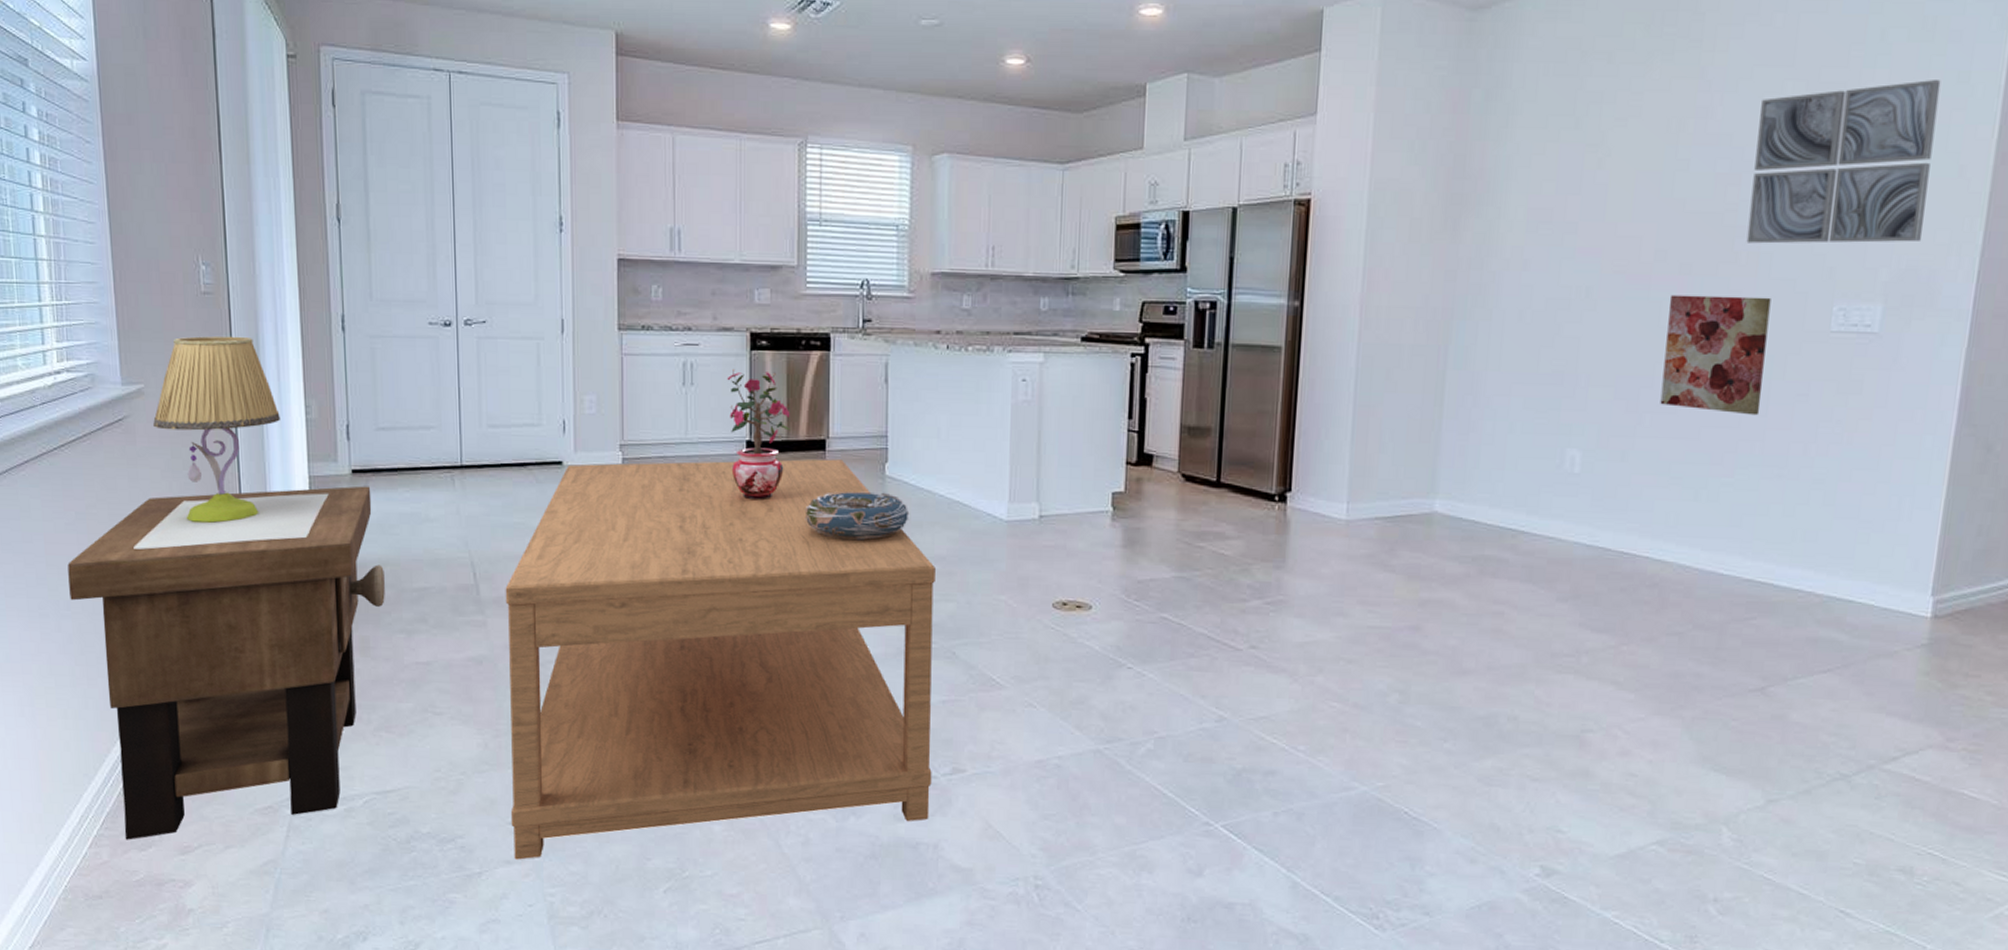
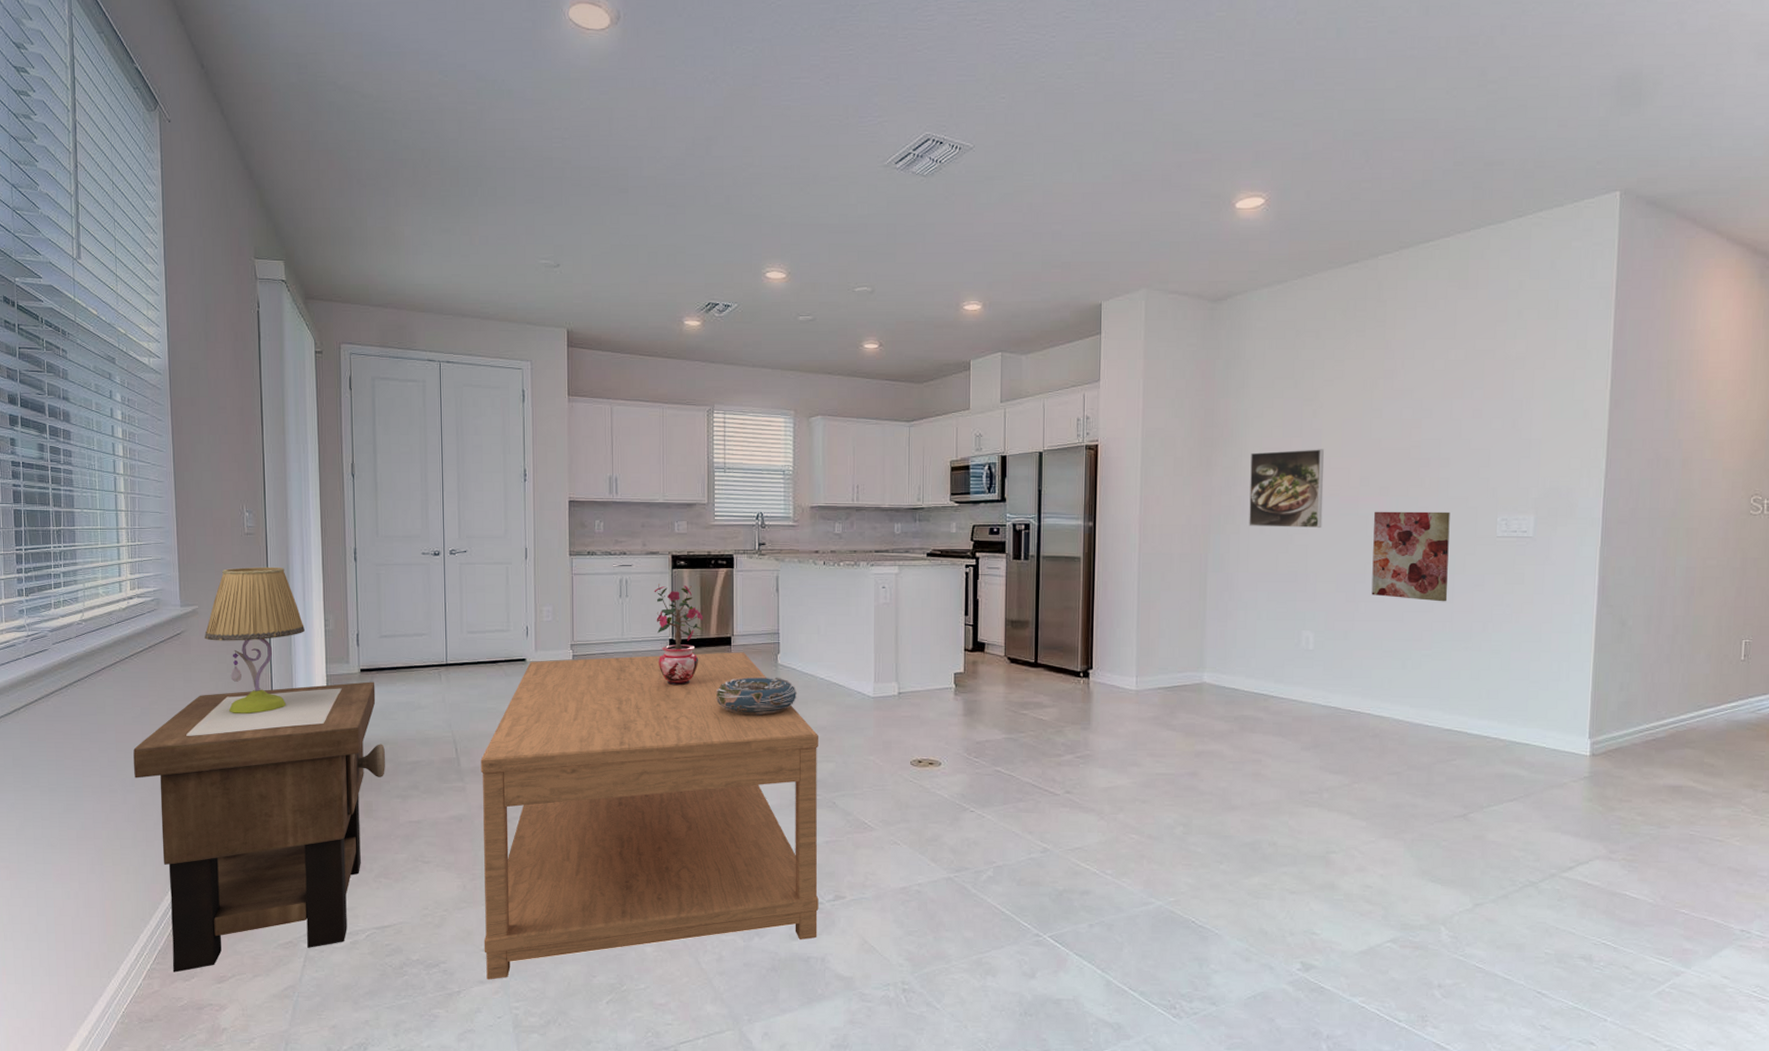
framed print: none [1504,210,1609,315] -> present [1249,449,1324,528]
wall art: present [1746,80,1941,244] -> none [1428,347,1565,471]

